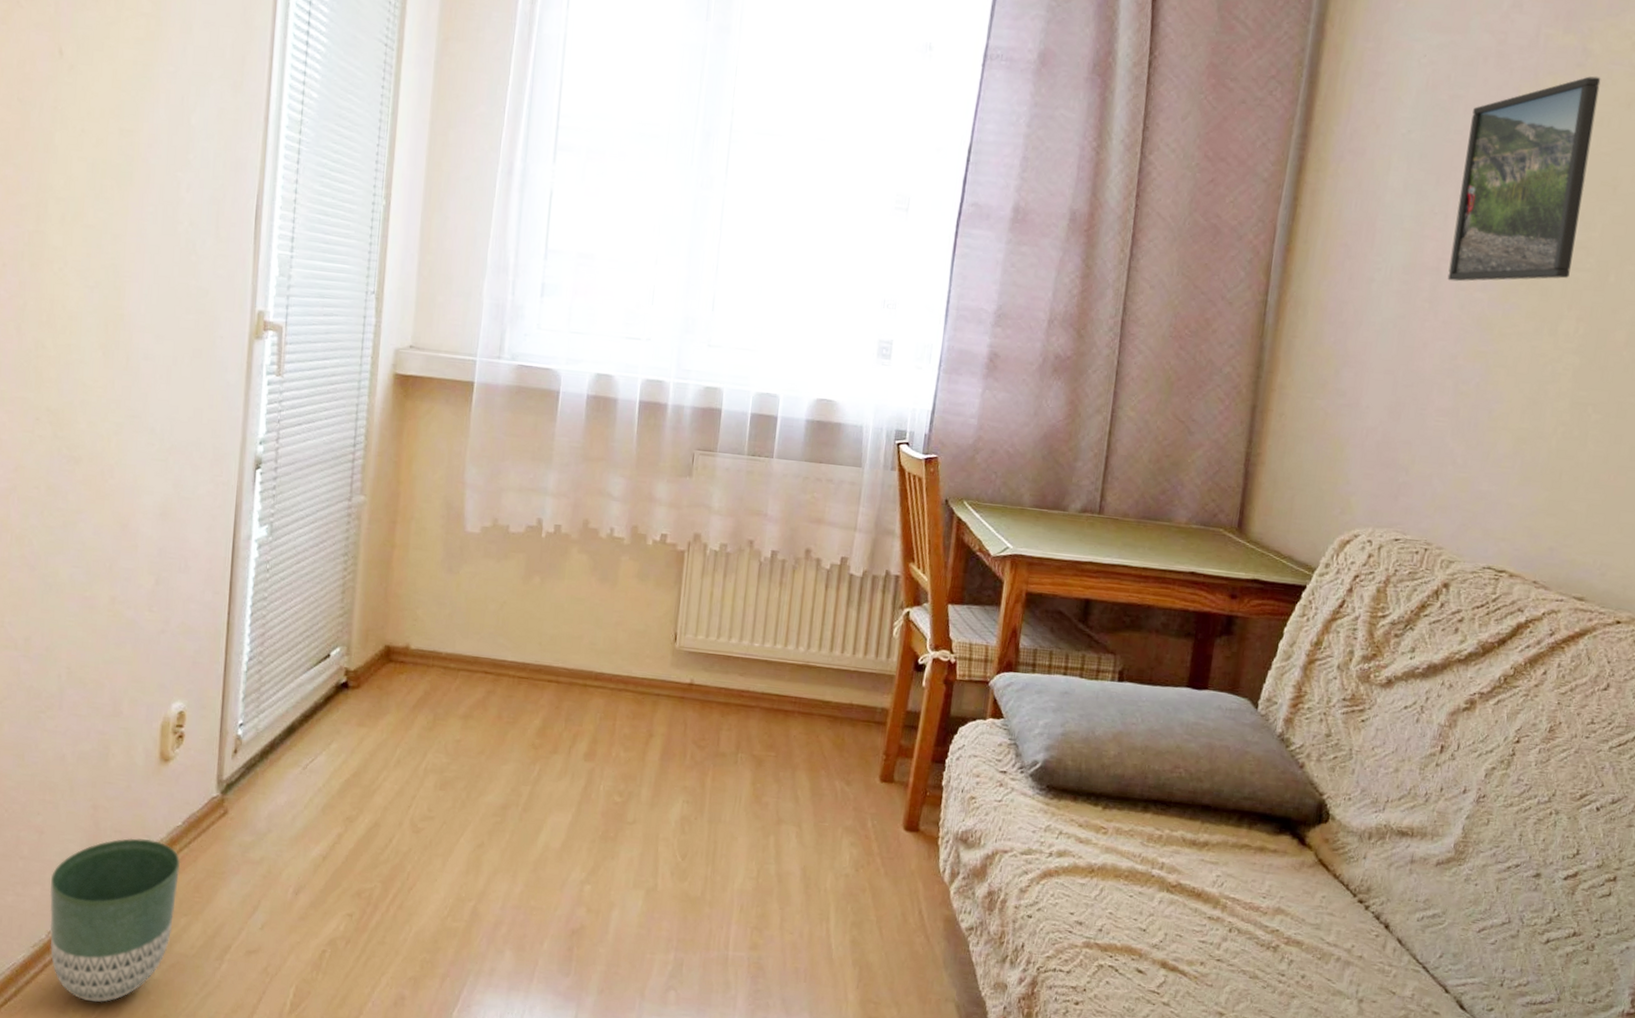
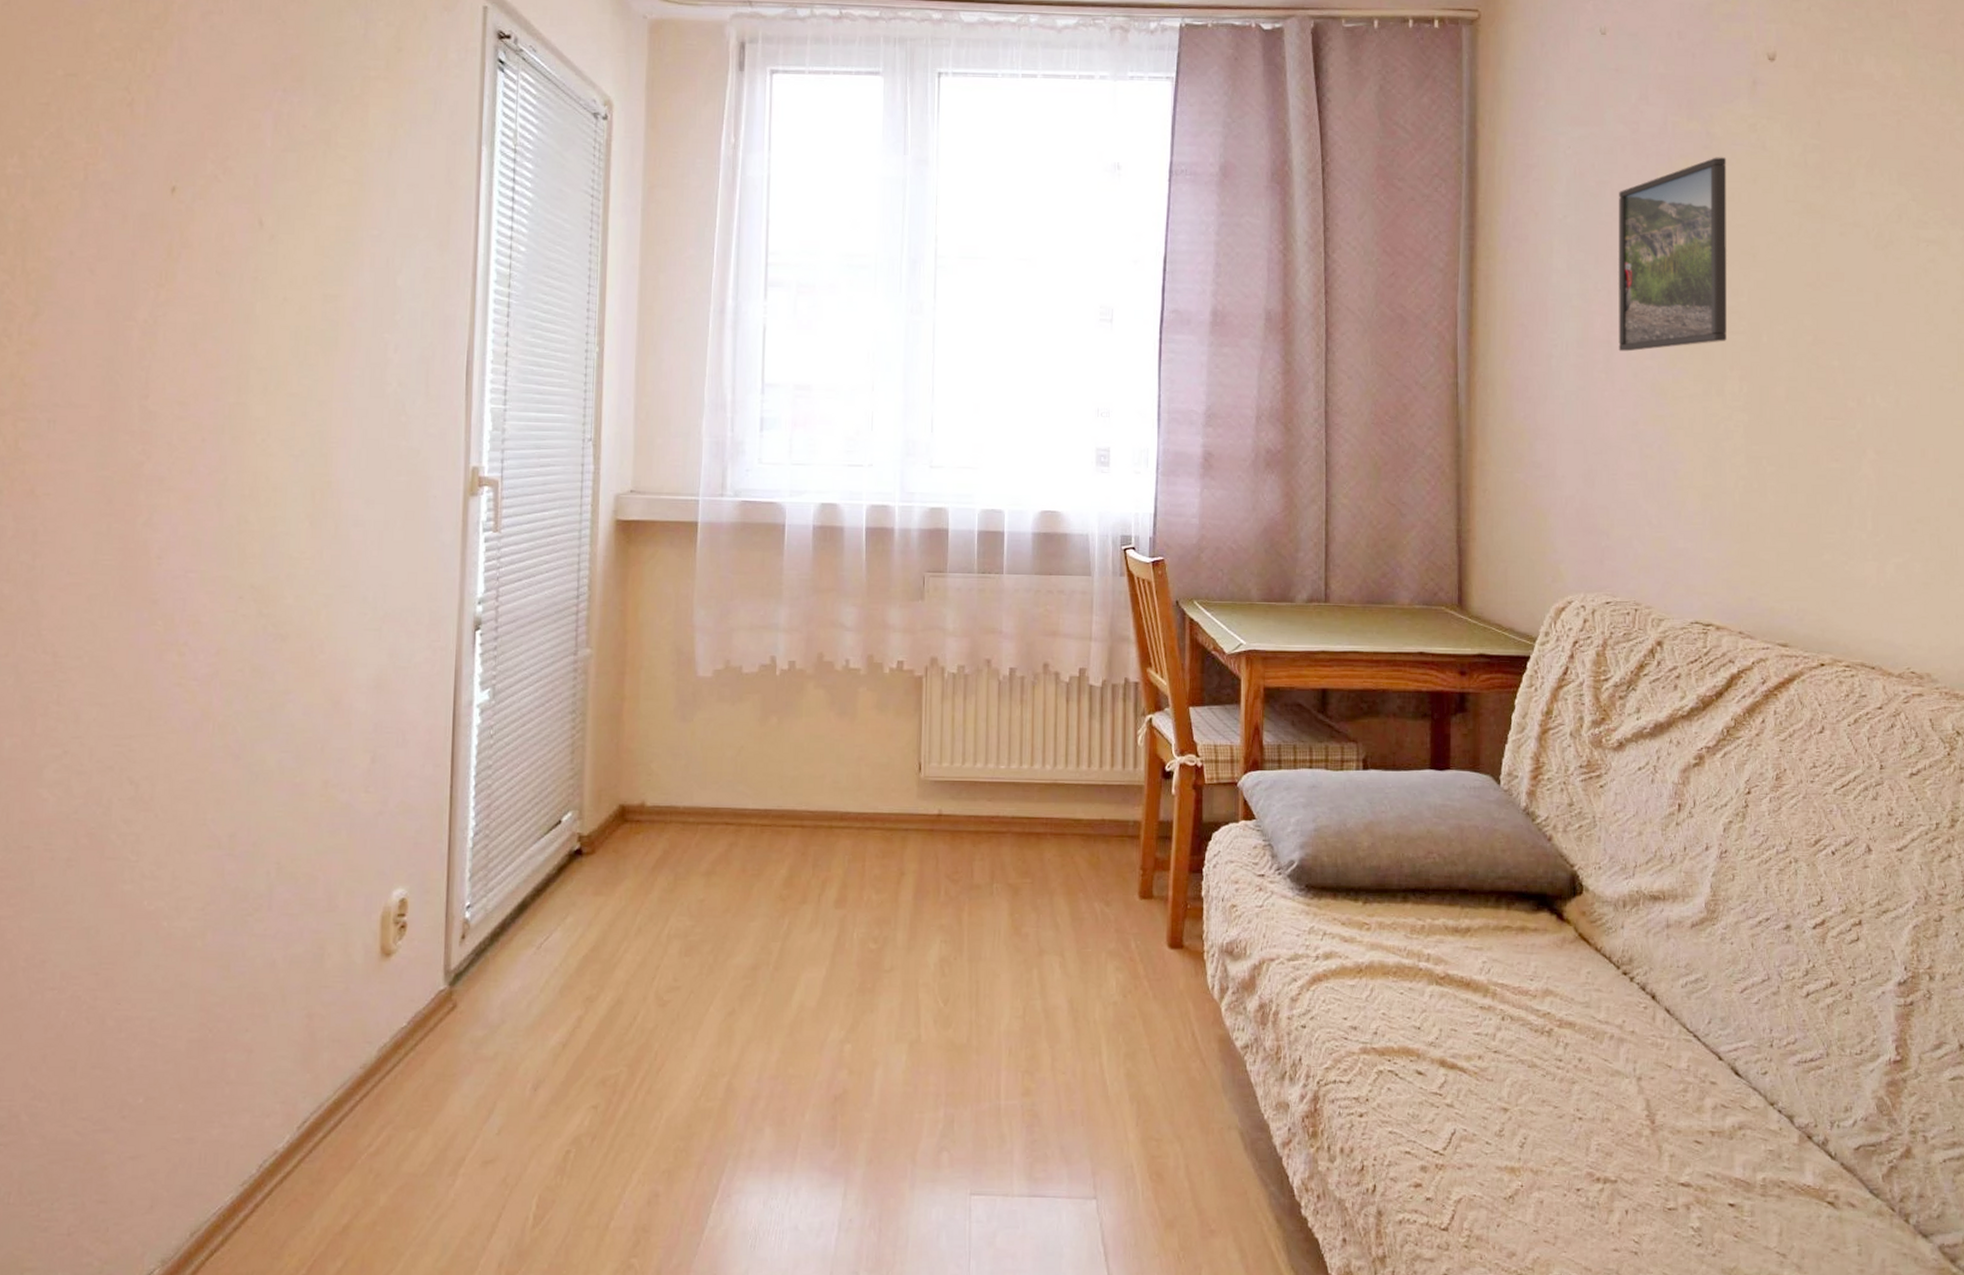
planter: present [49,838,181,1003] -> none [260,1045,407,1242]

